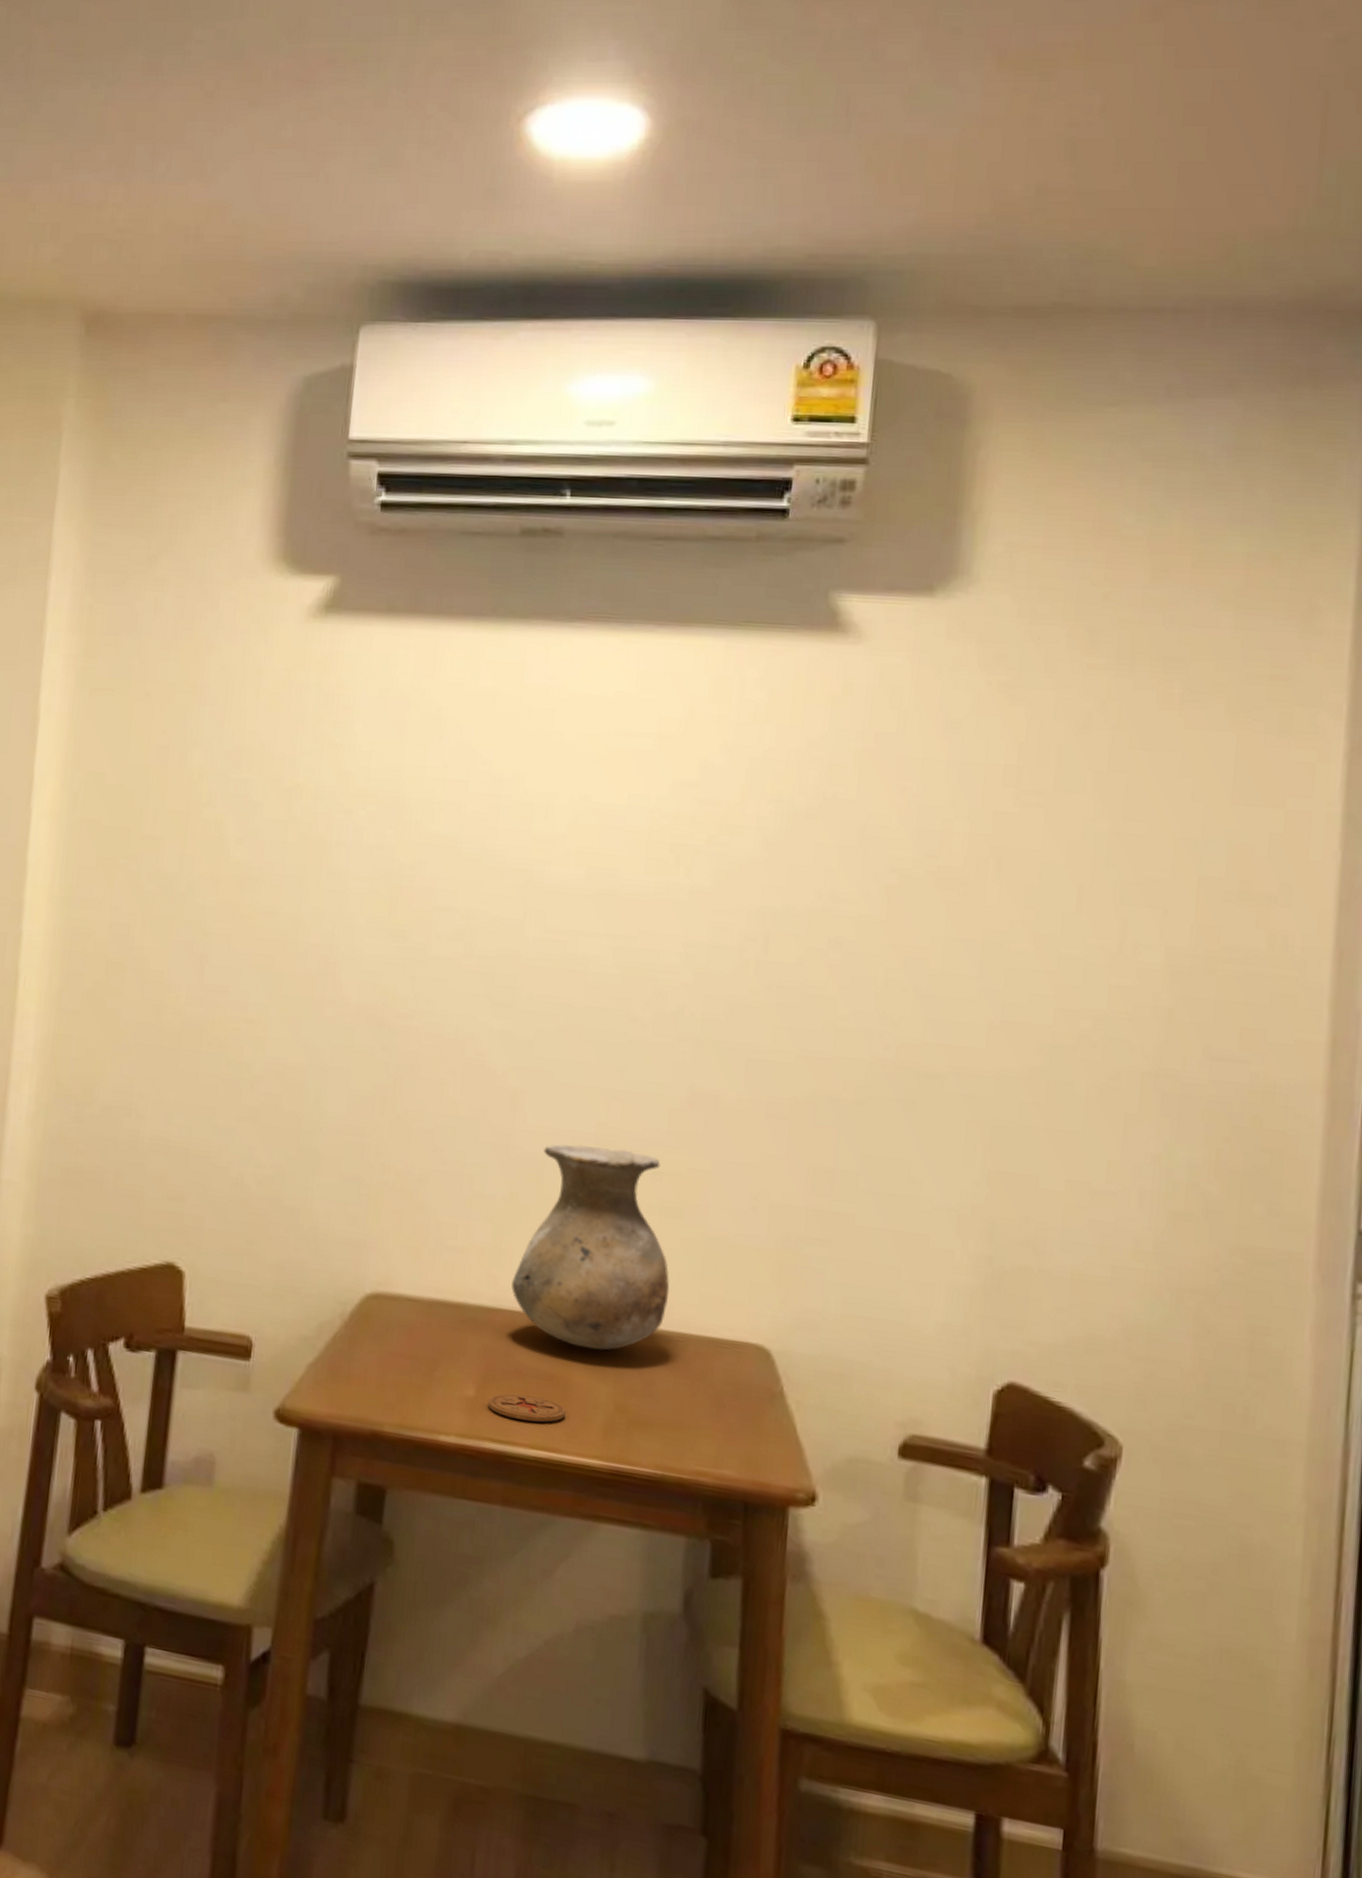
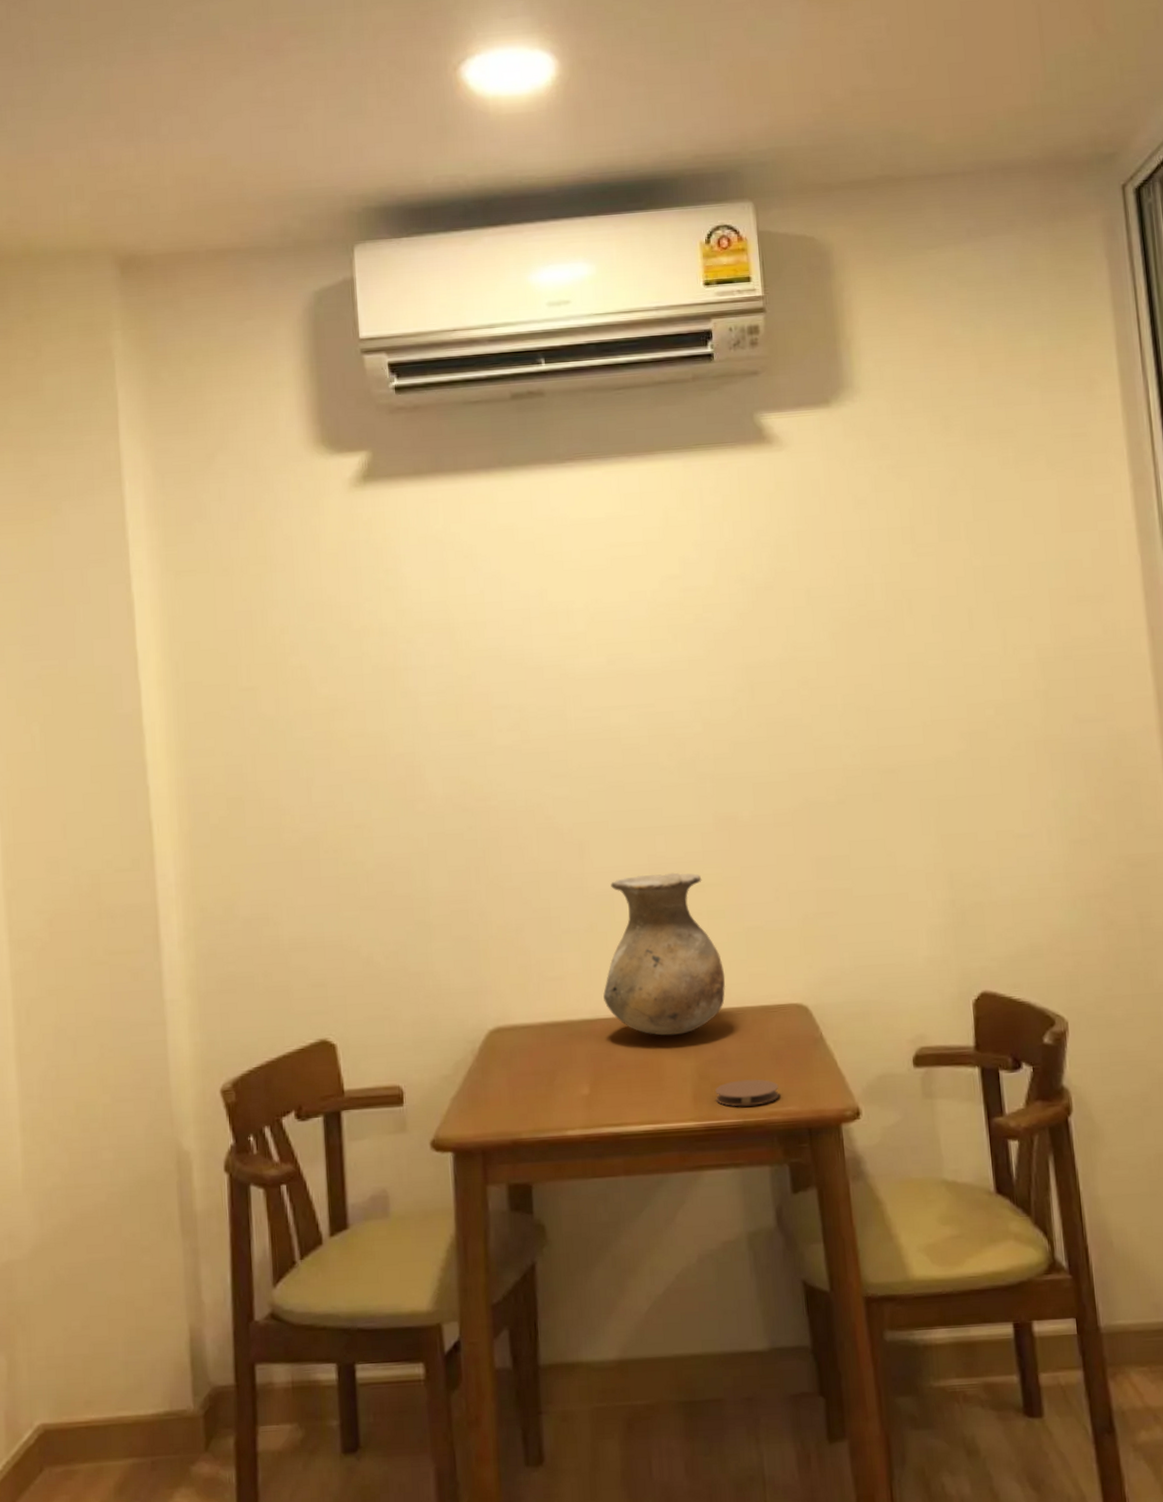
coaster: present [487,1393,566,1423] -> none [600,1082,662,1104]
coaster: none [631,1421,715,1460] -> present [715,1079,780,1107]

